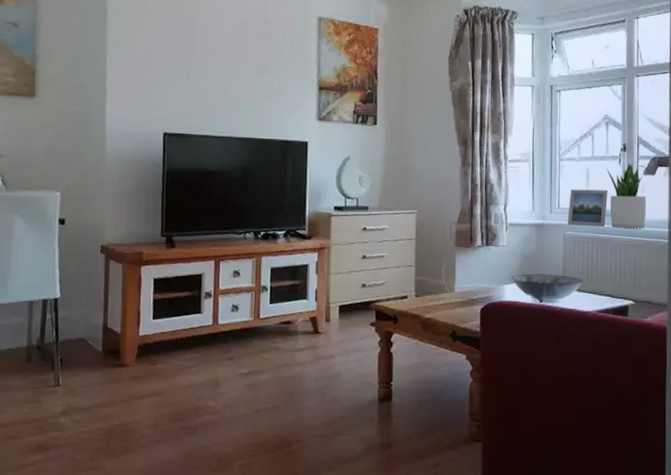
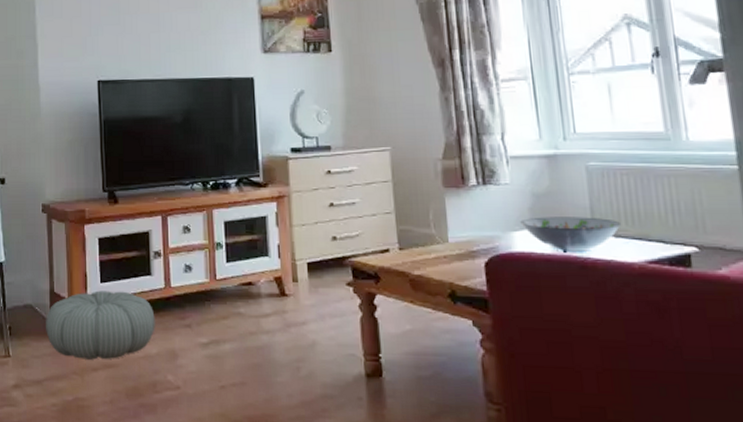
pouf: none [97,326,202,388] -> present [46,290,155,360]
picture frame: present [567,189,608,227] -> none [588,107,643,154]
planter: present [607,163,646,229] -> none [635,71,702,155]

